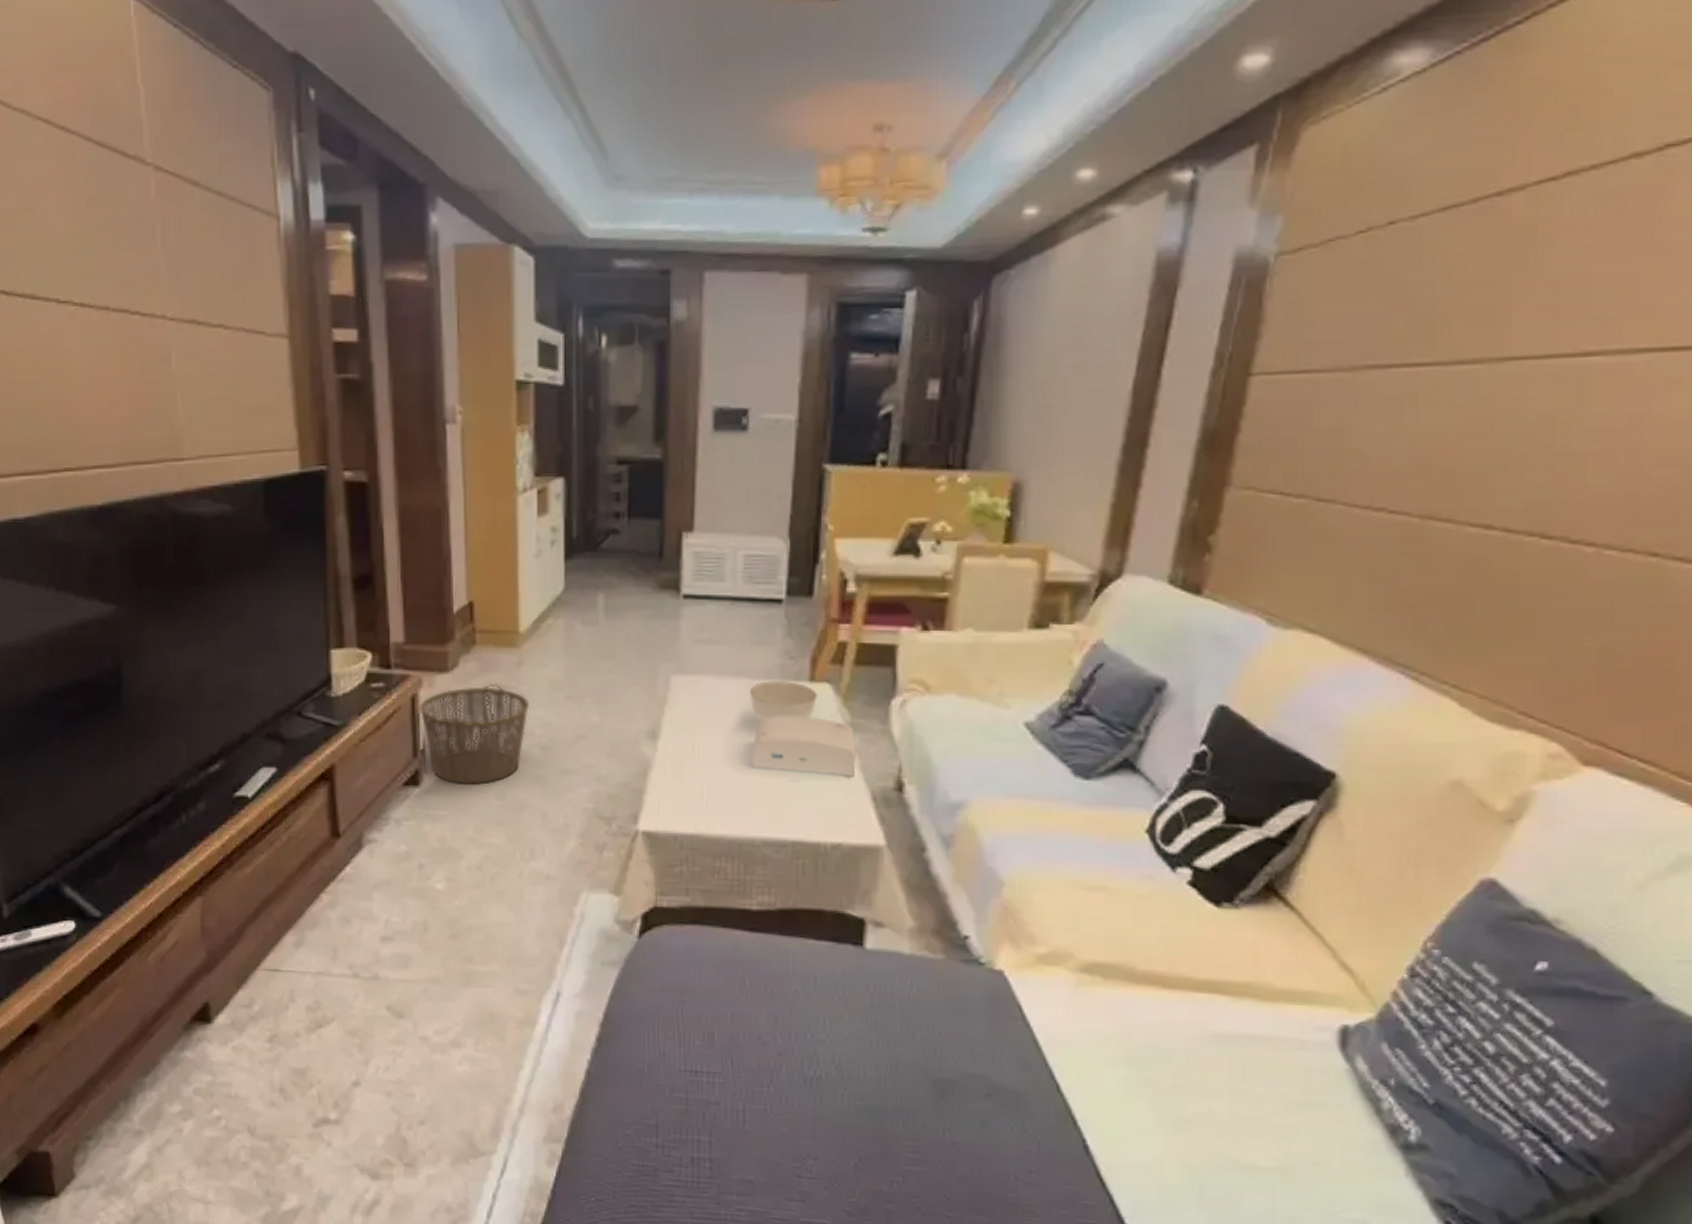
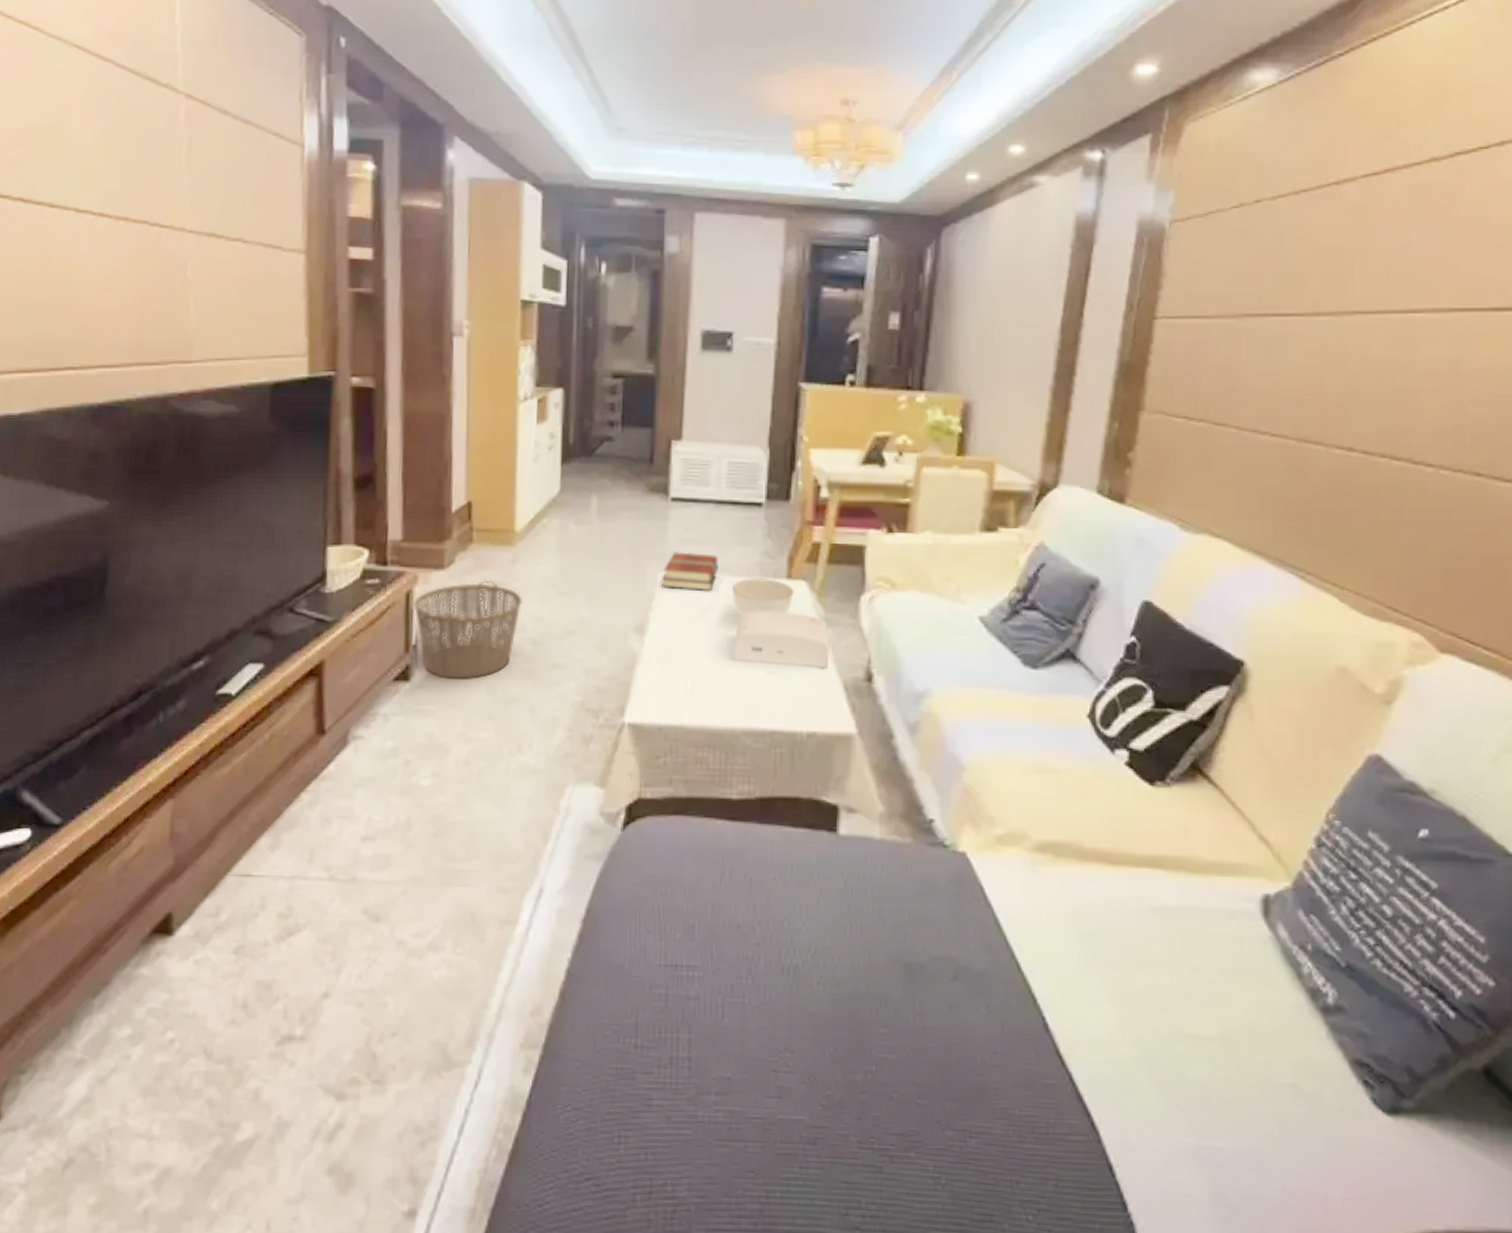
books: none [674,653,735,696] -> present [662,552,719,592]

